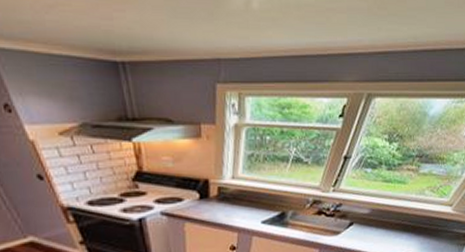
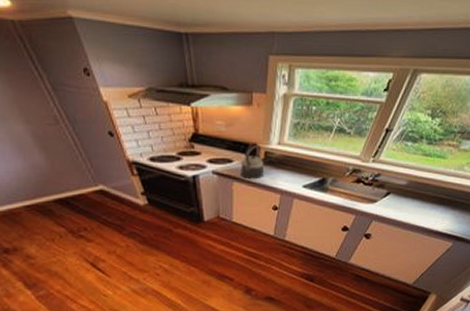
kettle: none [192,180,219,219] -> present [241,144,264,180]

